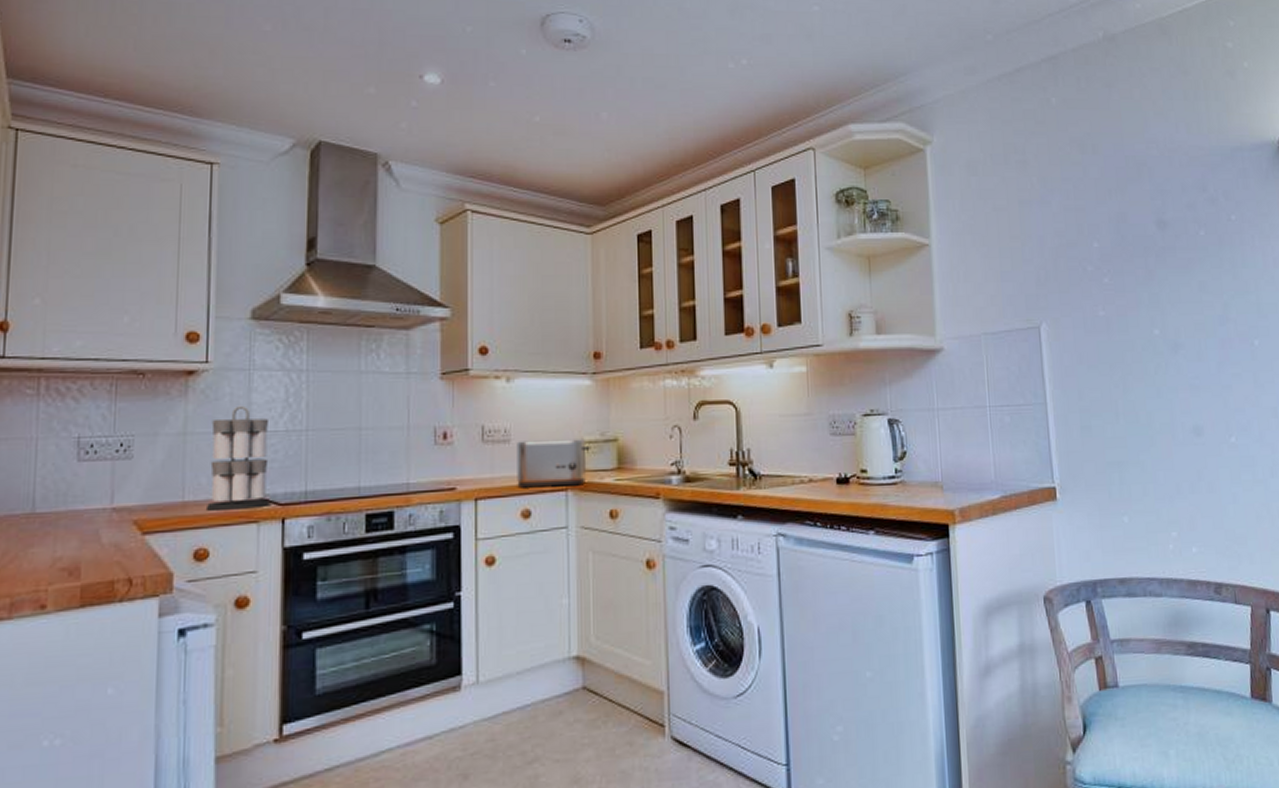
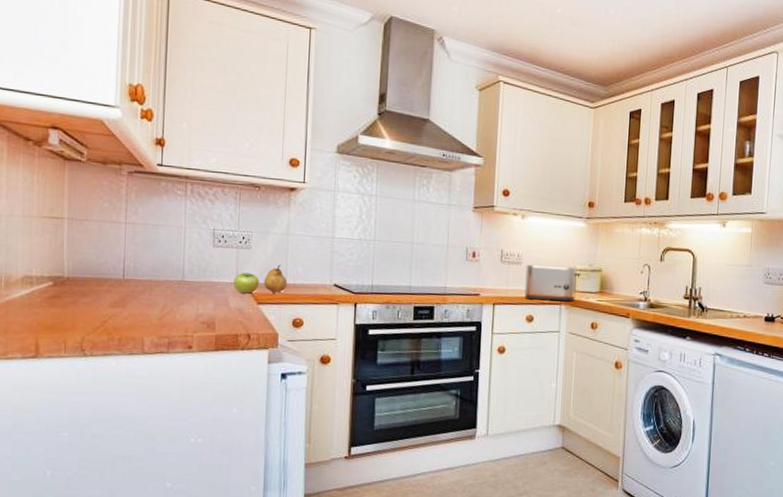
fruit: none [108,492,145,522] -> present [234,273,260,294]
fruit: none [151,476,186,516] -> present [264,265,288,293]
spice rack: present [207,405,270,511] -> none [302,217,348,294]

